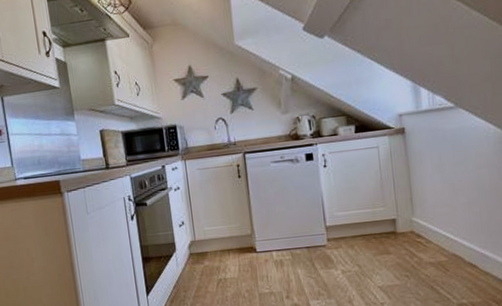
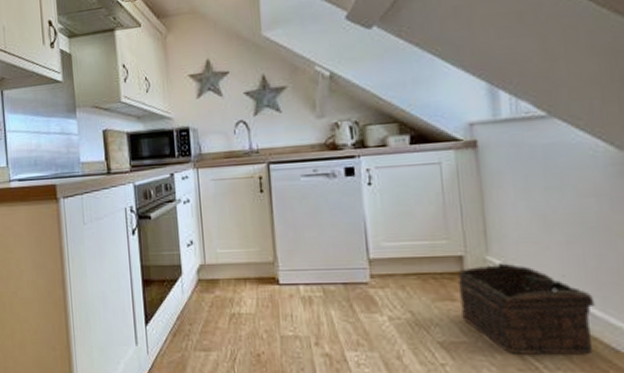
basket: none [392,222,488,290] -> present [458,263,596,355]

